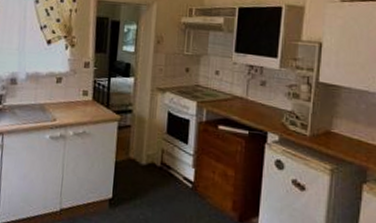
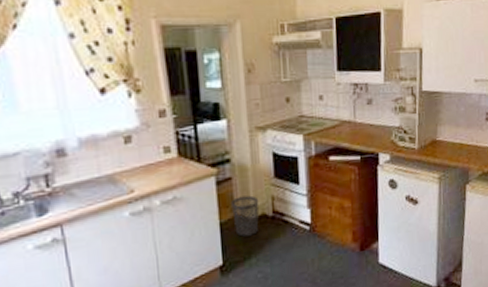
wastebasket: none [127,143,151,180] -> present [231,195,259,237]

